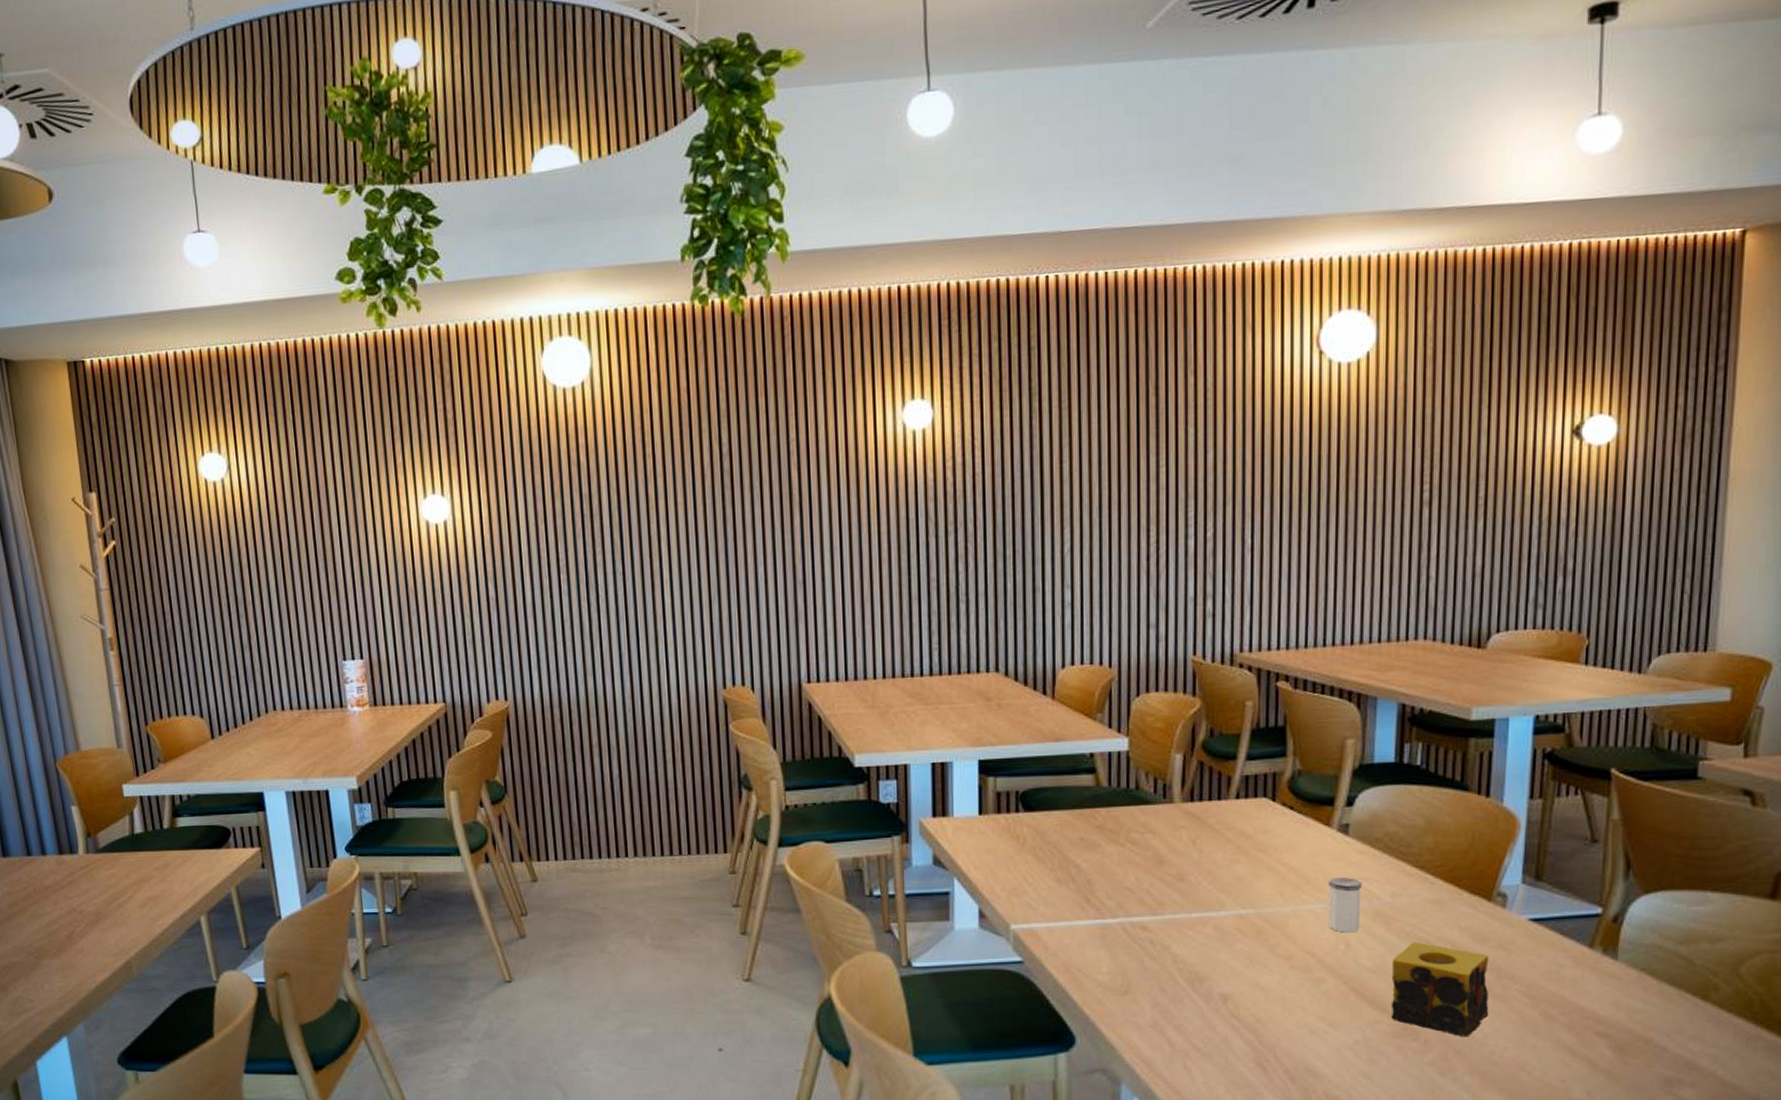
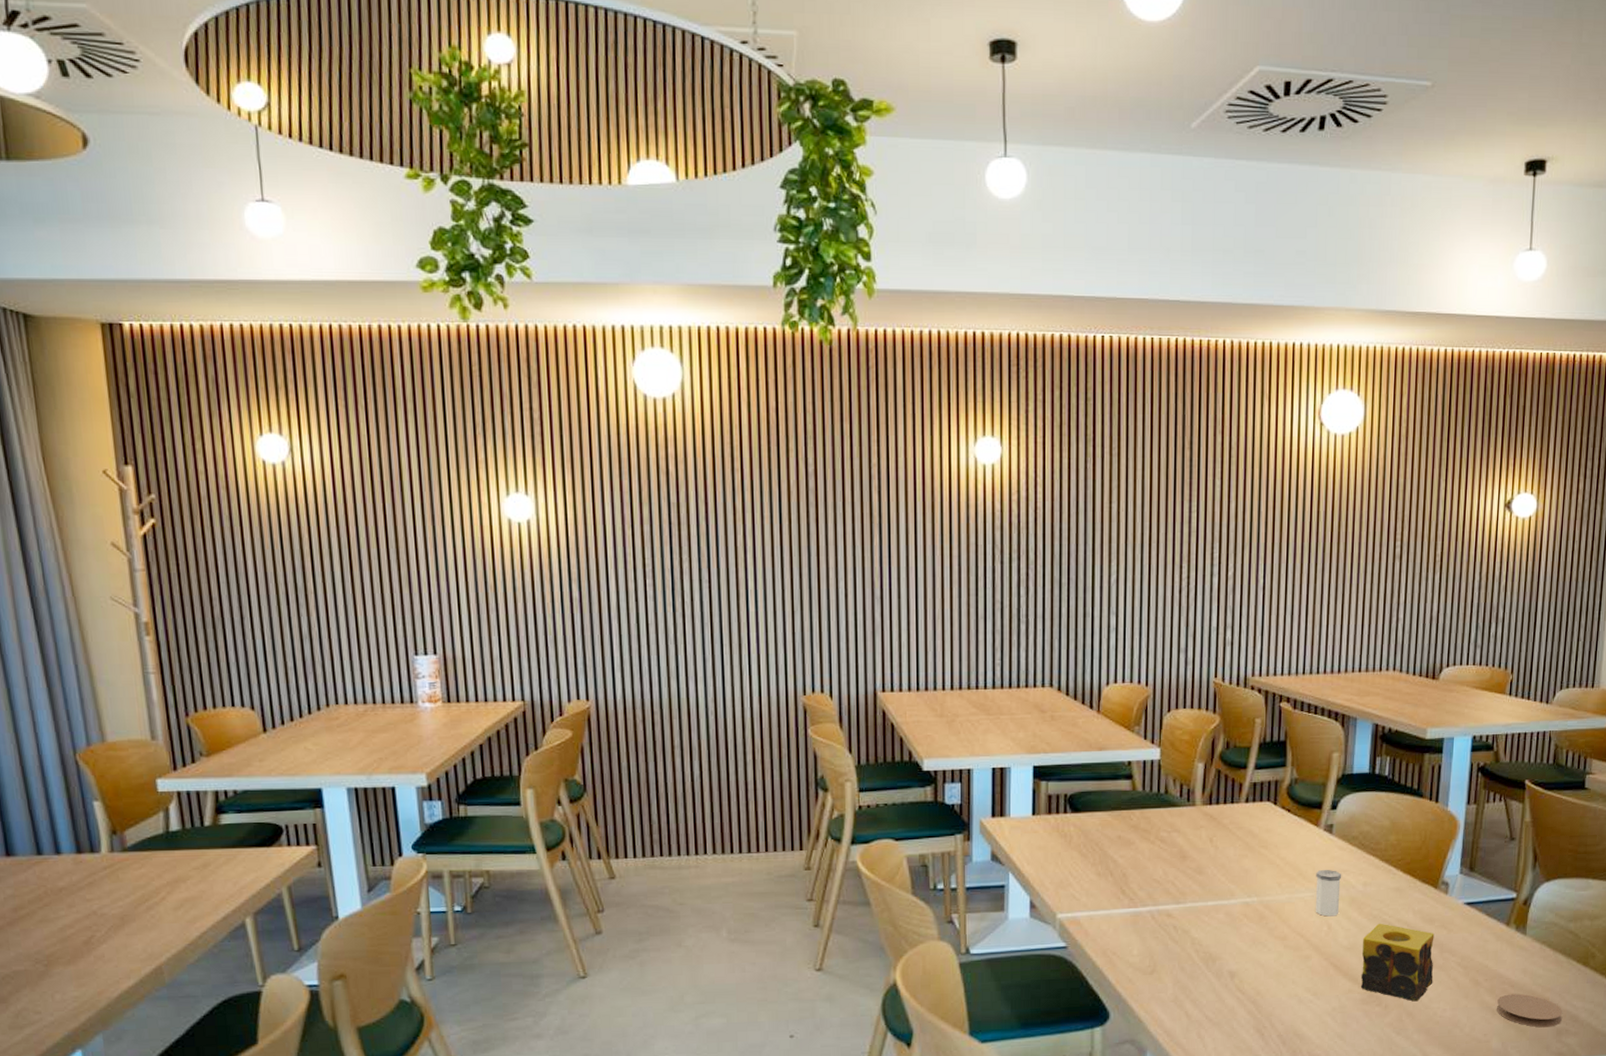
coaster: none [1579,1032,1673,1075] -> present [1497,993,1562,1028]

